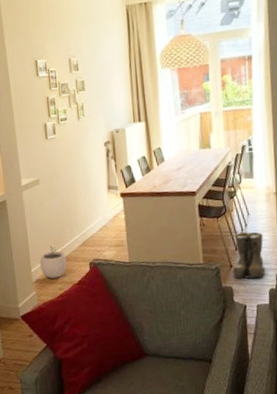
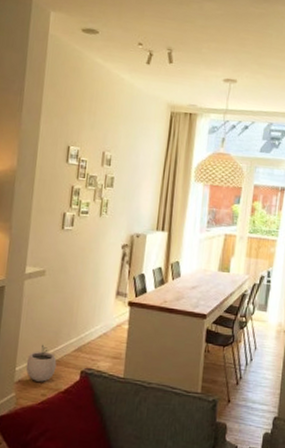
boots: present [232,231,266,279] -> none [229,366,267,420]

